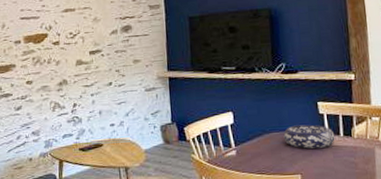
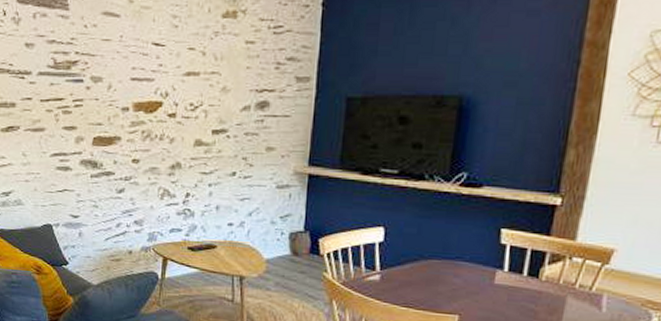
decorative bowl: present [283,124,335,149] -> none [445,254,516,287]

